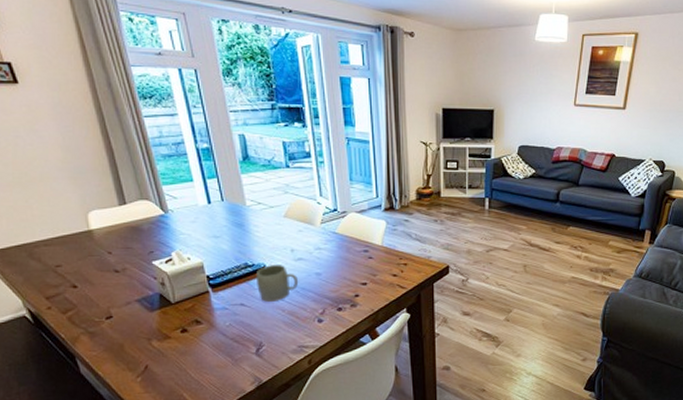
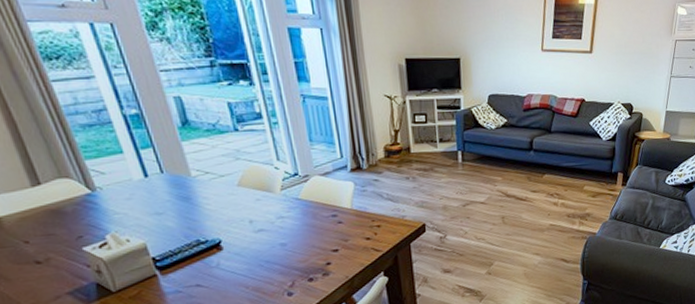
mug: present [257,265,298,302] -> none [211,238,261,280]

